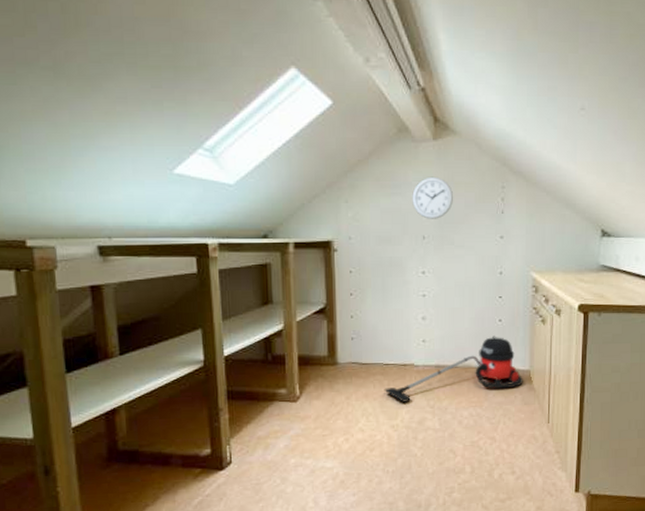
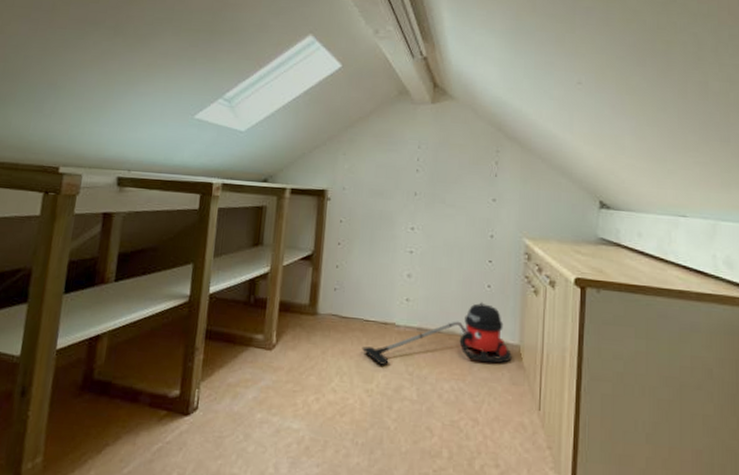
wall clock: present [412,176,453,219] -> none [407,136,447,177]

